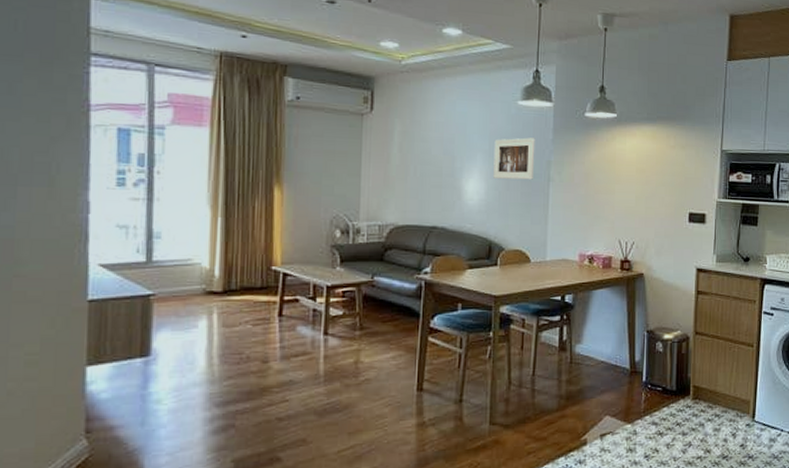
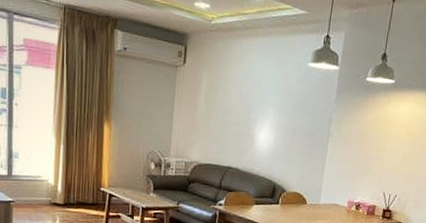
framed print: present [493,137,535,180] -> none [282,96,321,134]

